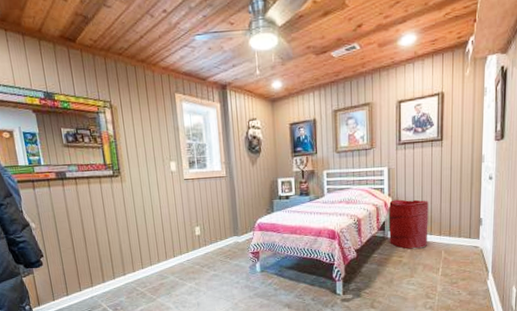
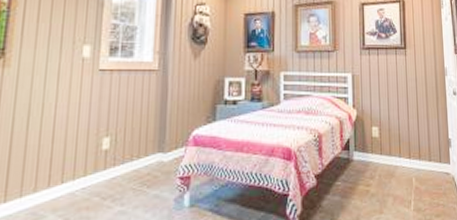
laundry hamper: present [389,199,428,250] -> none [354,112,397,176]

